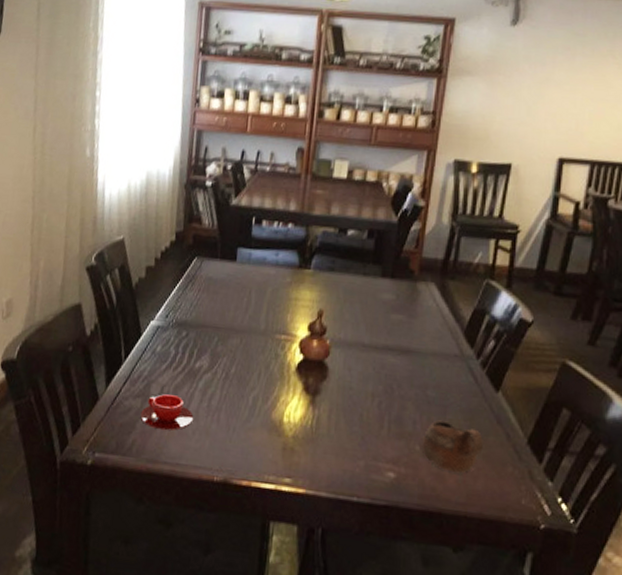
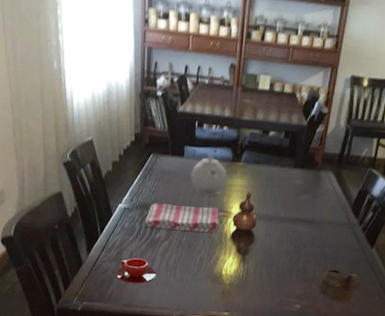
dish towel: none [182,320,281,362] -> present [145,203,219,233]
teapot: none [244,259,293,313] -> present [190,155,228,196]

